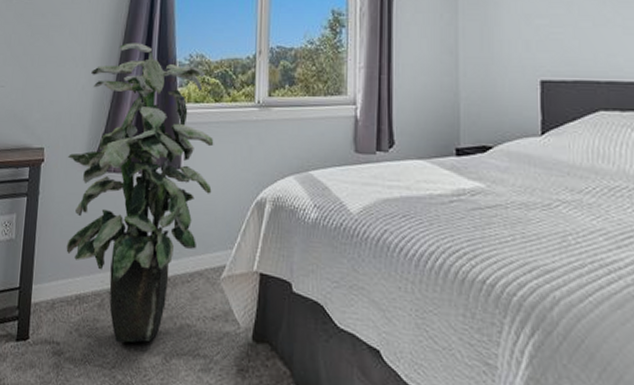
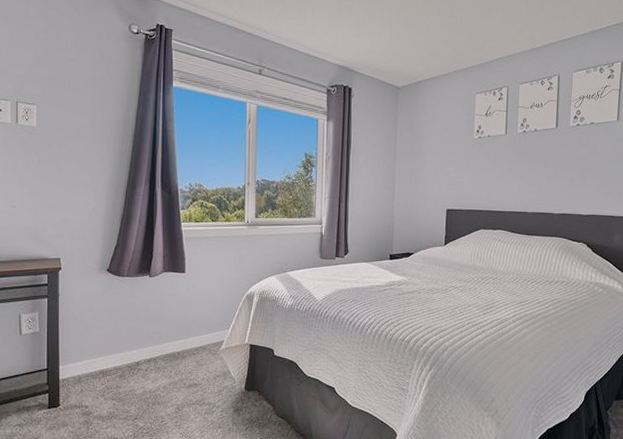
indoor plant: present [66,43,214,343] -> none [83,172,212,401]

